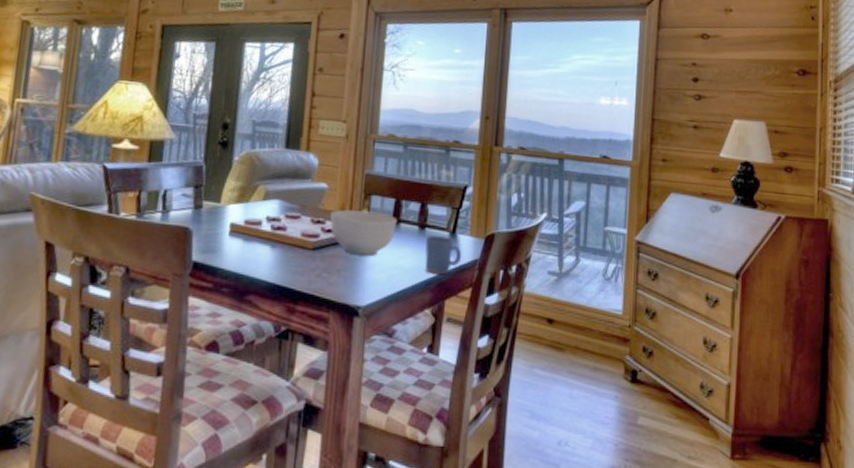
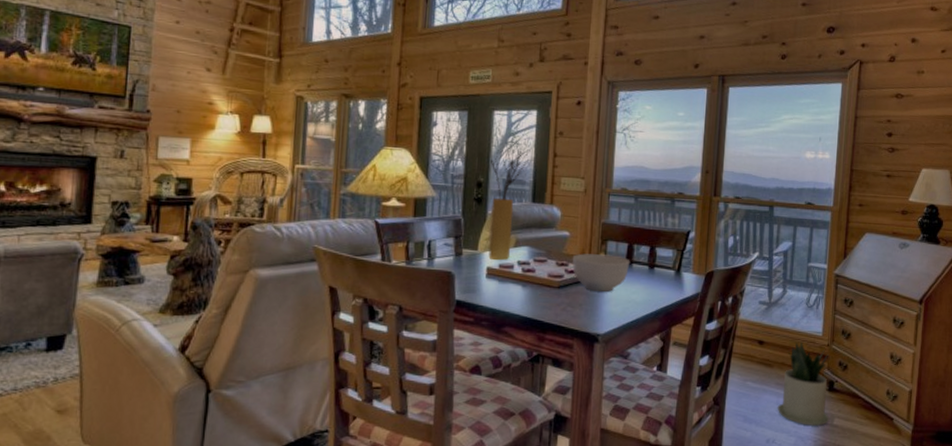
vase: none [233,87,285,216] -> present [488,149,530,261]
mug: present [425,235,462,275] -> none [654,274,686,306]
planter: none [570,321,634,426] -> present [777,341,830,426]

